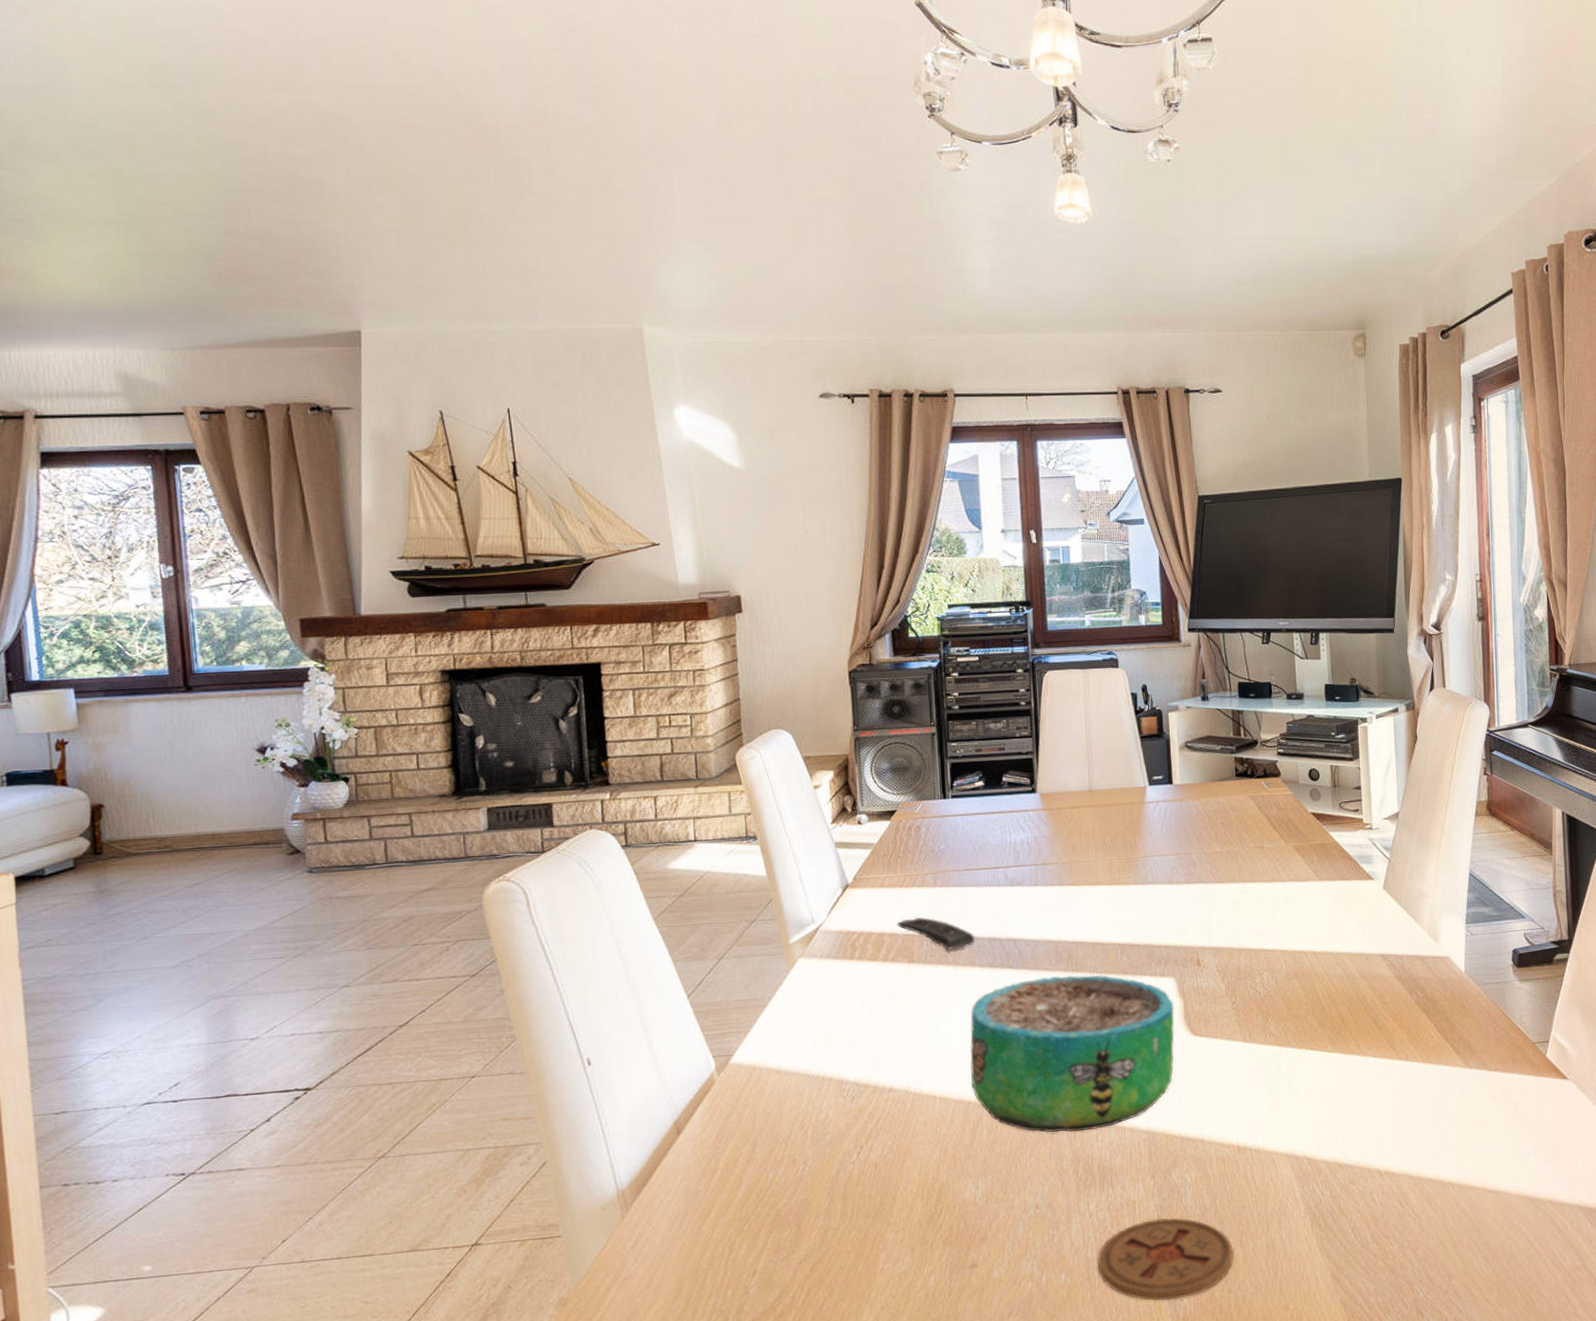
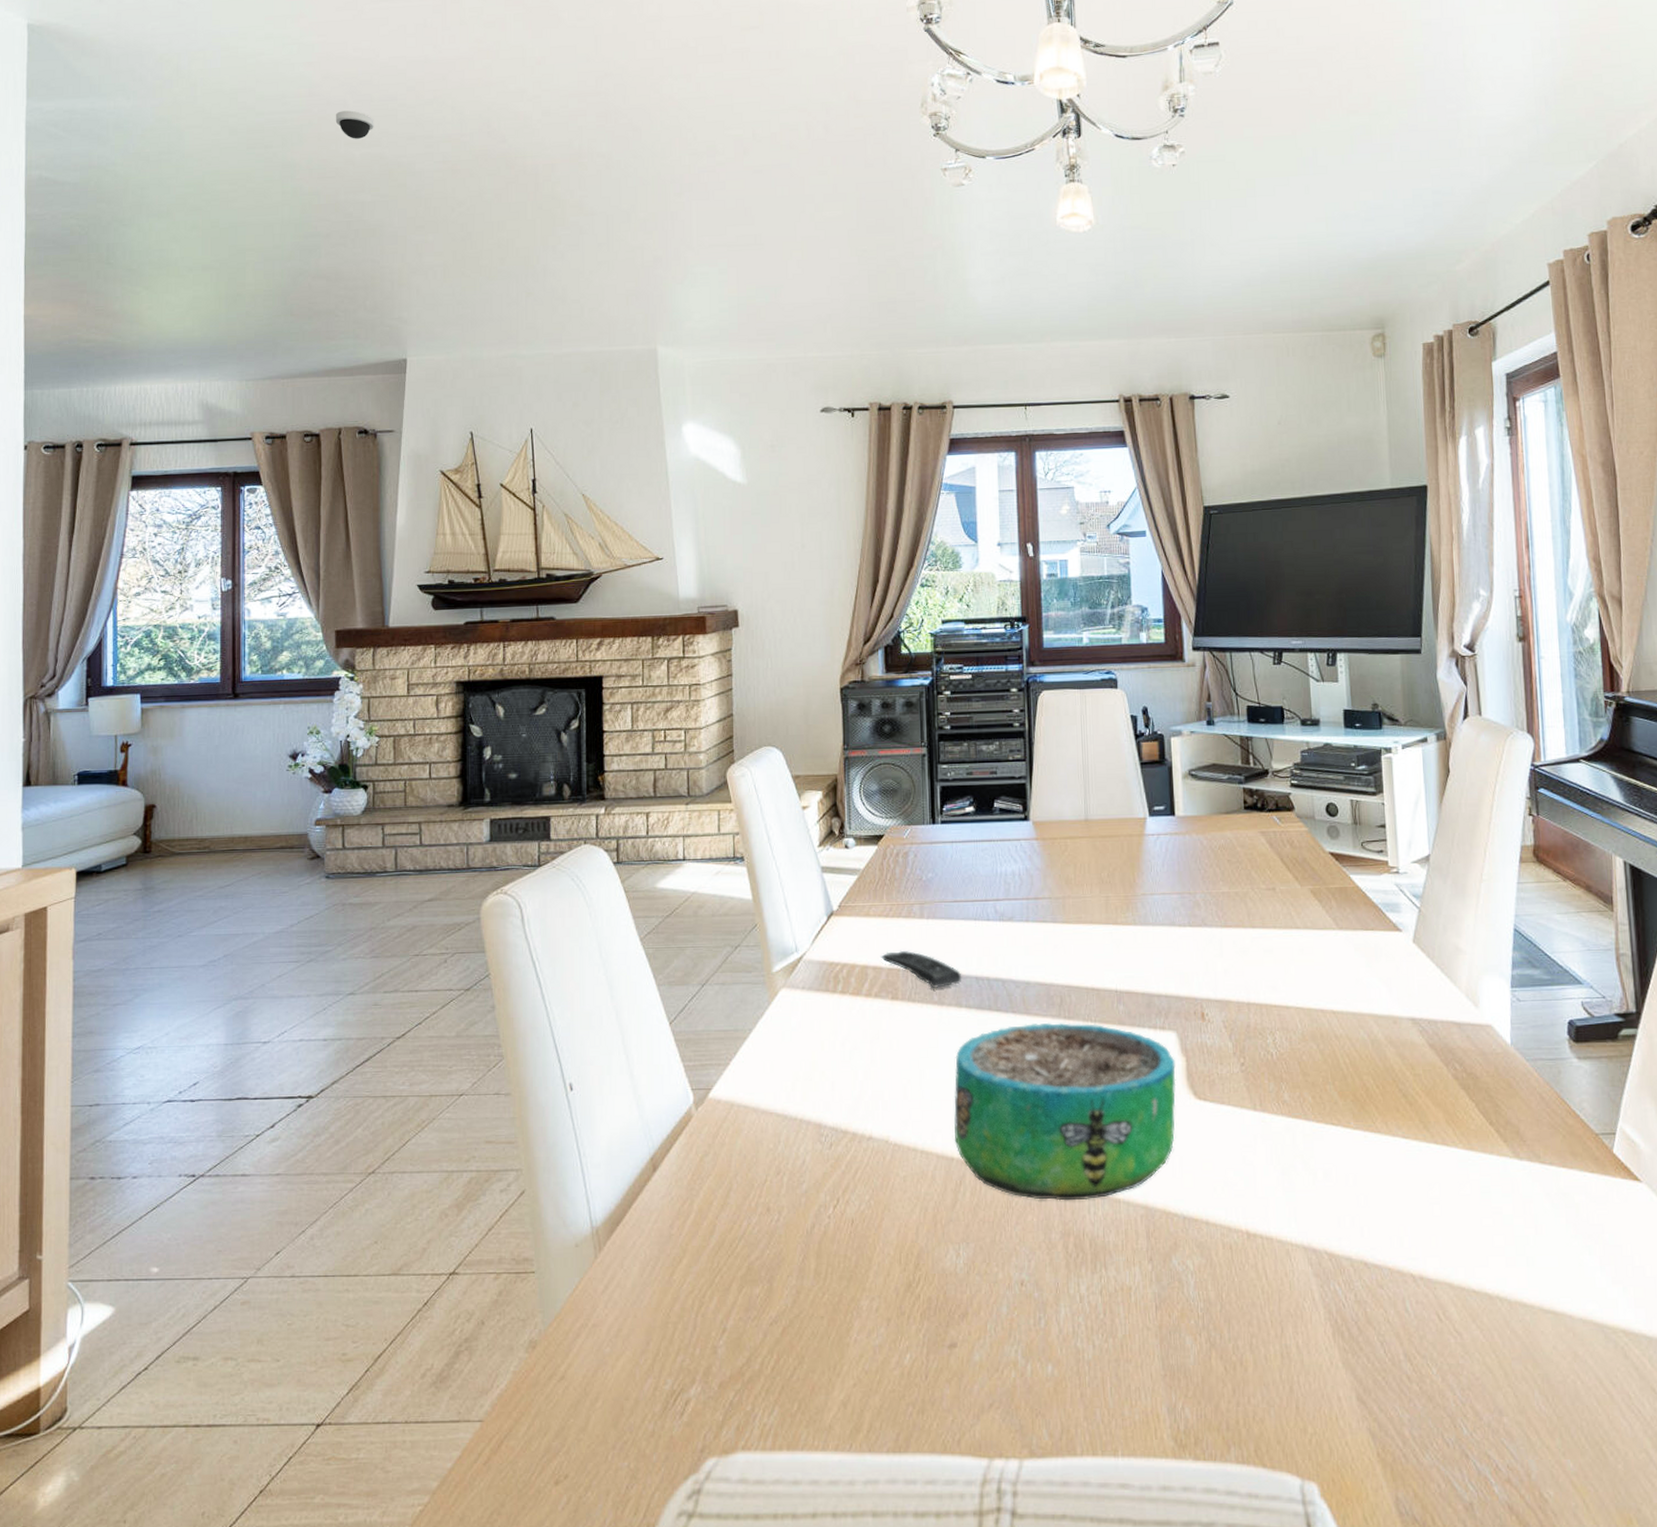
dome security camera: none [255,51,304,84] -> present [335,110,374,139]
coaster: present [1097,1218,1234,1301] -> none [1088,1309,1242,1408]

